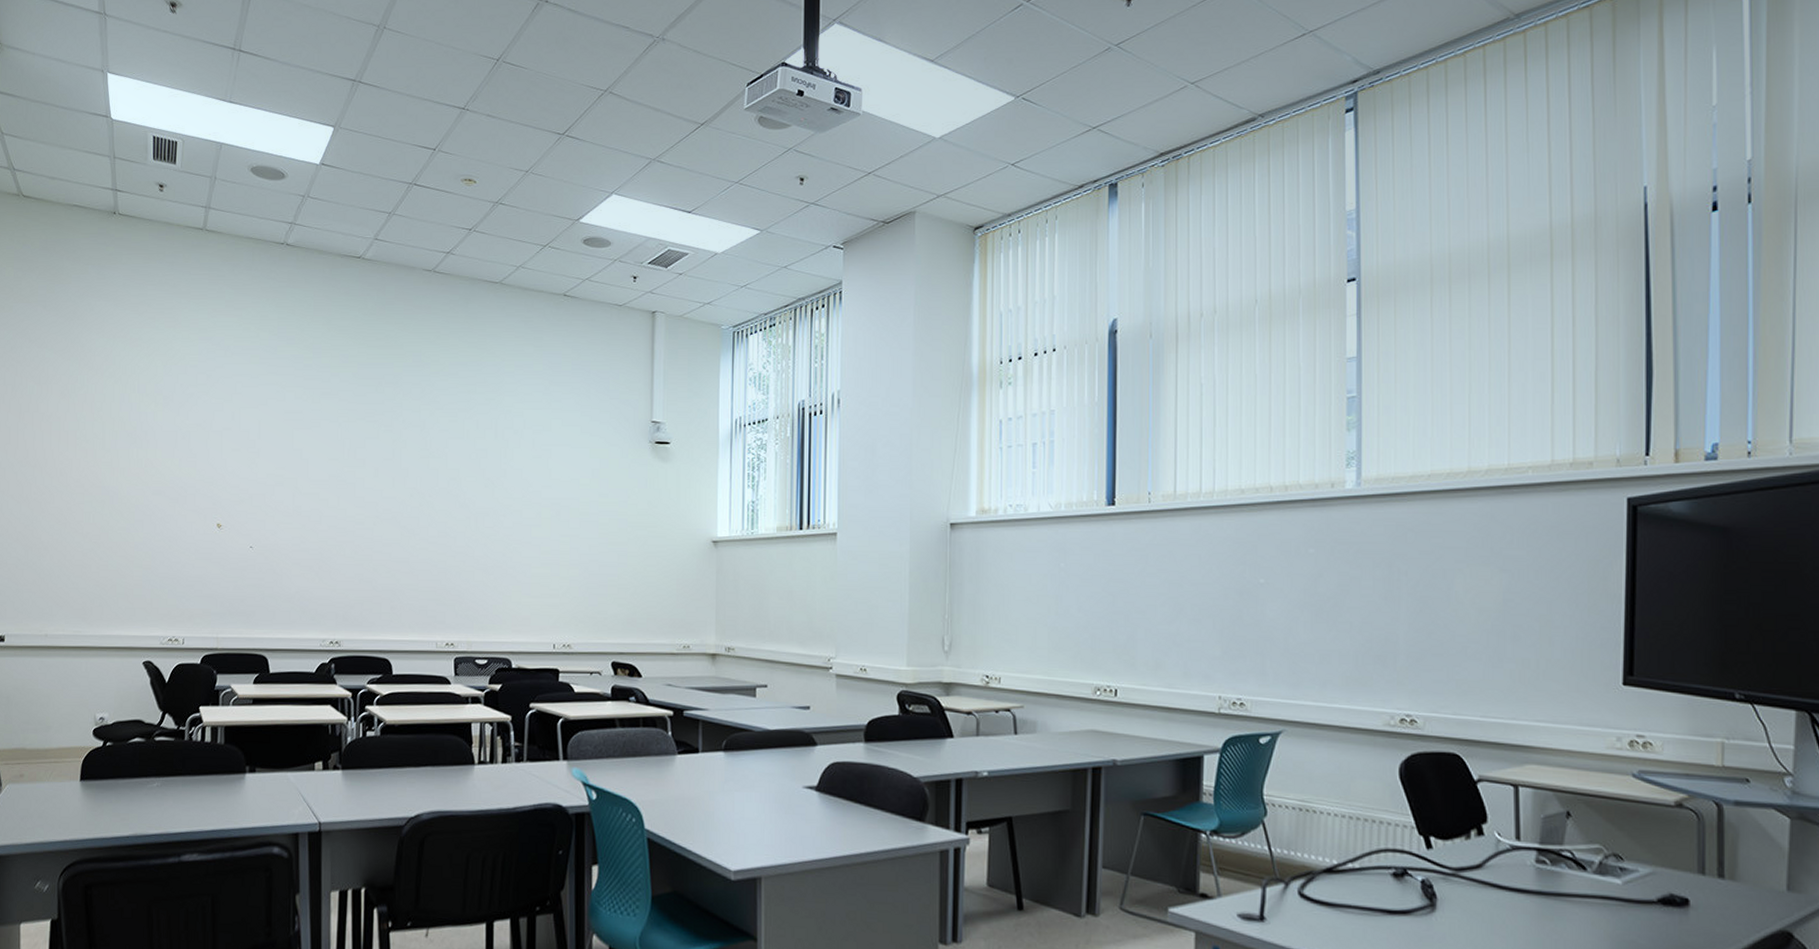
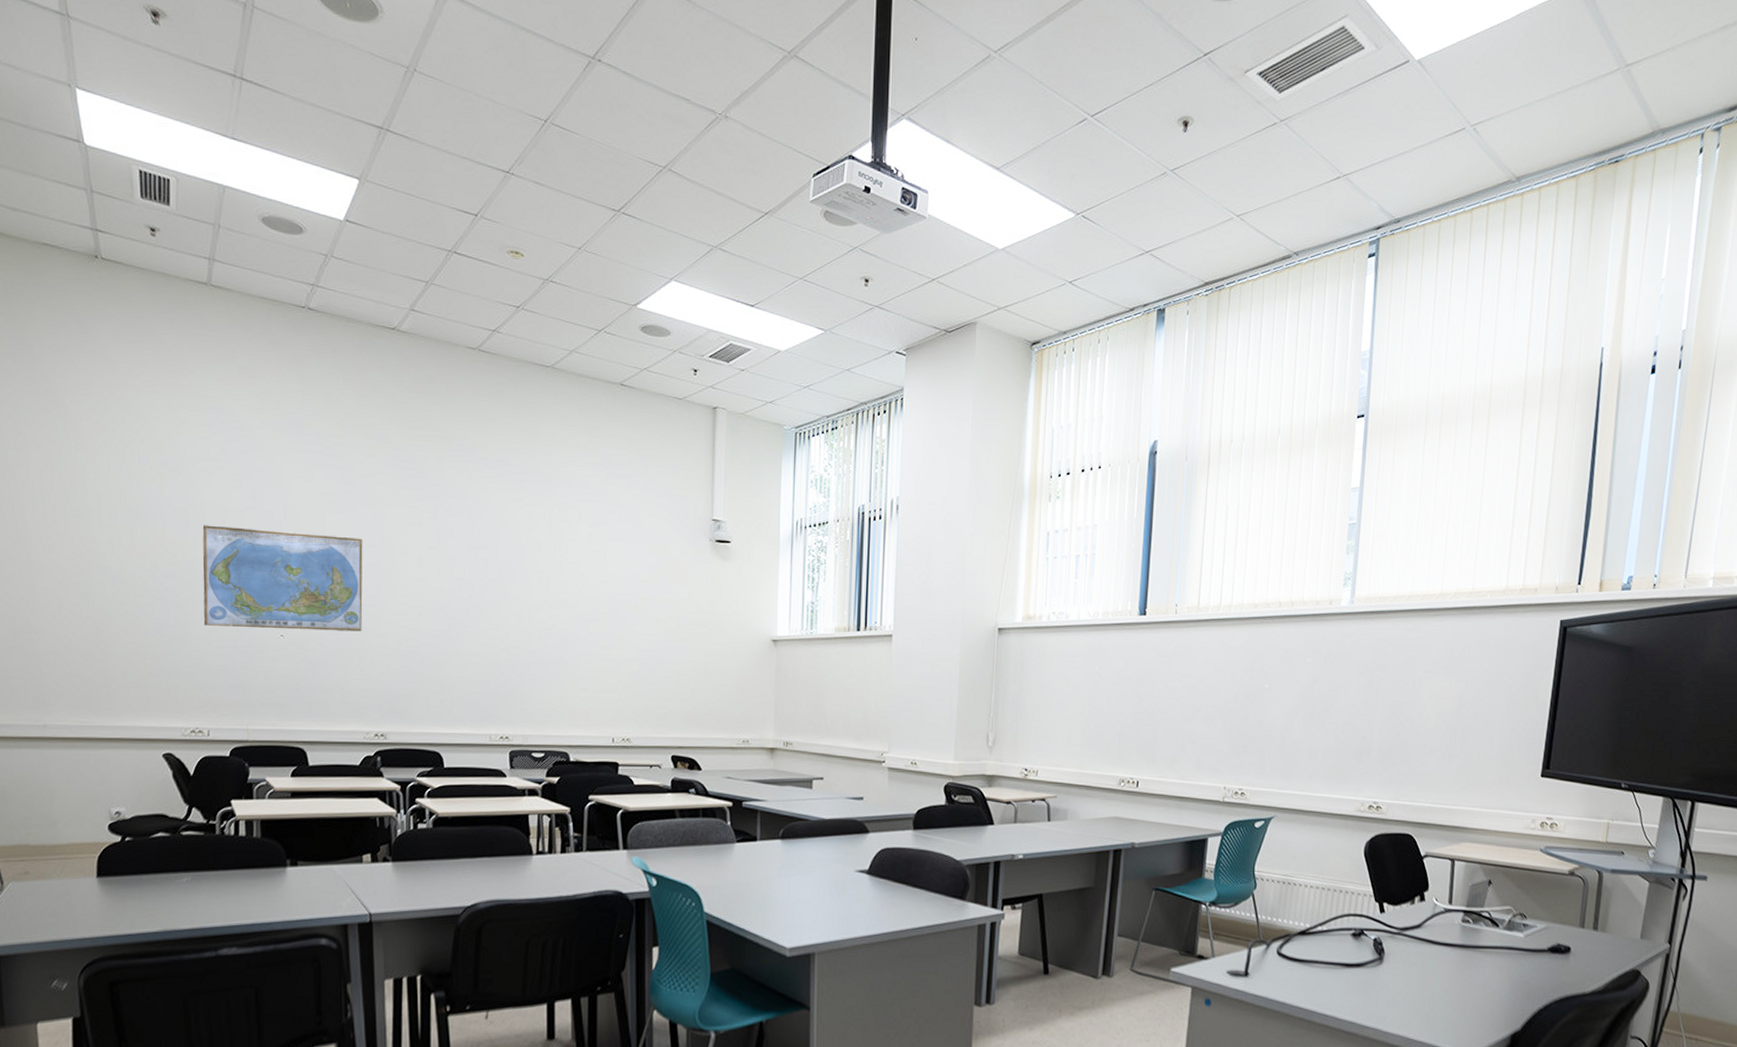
world map: none [184,445,326,542] -> present [202,525,363,632]

